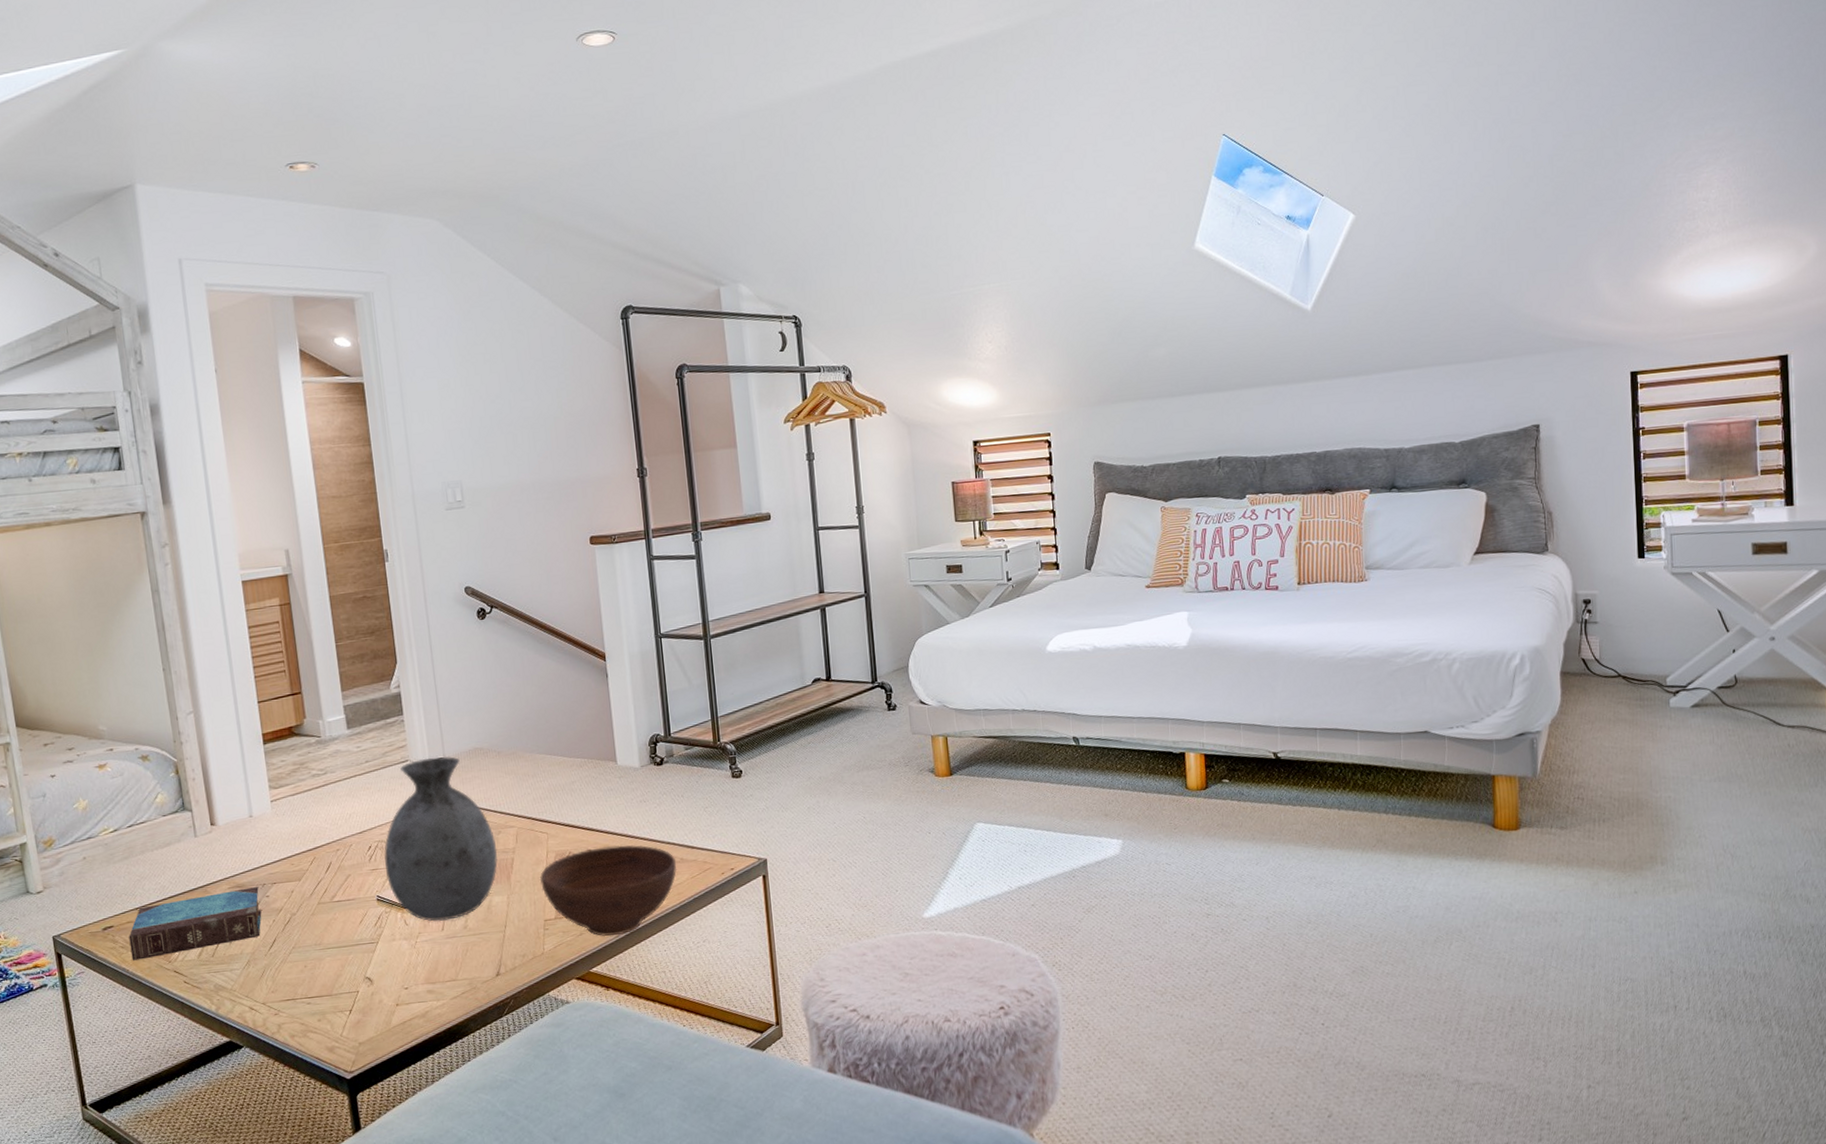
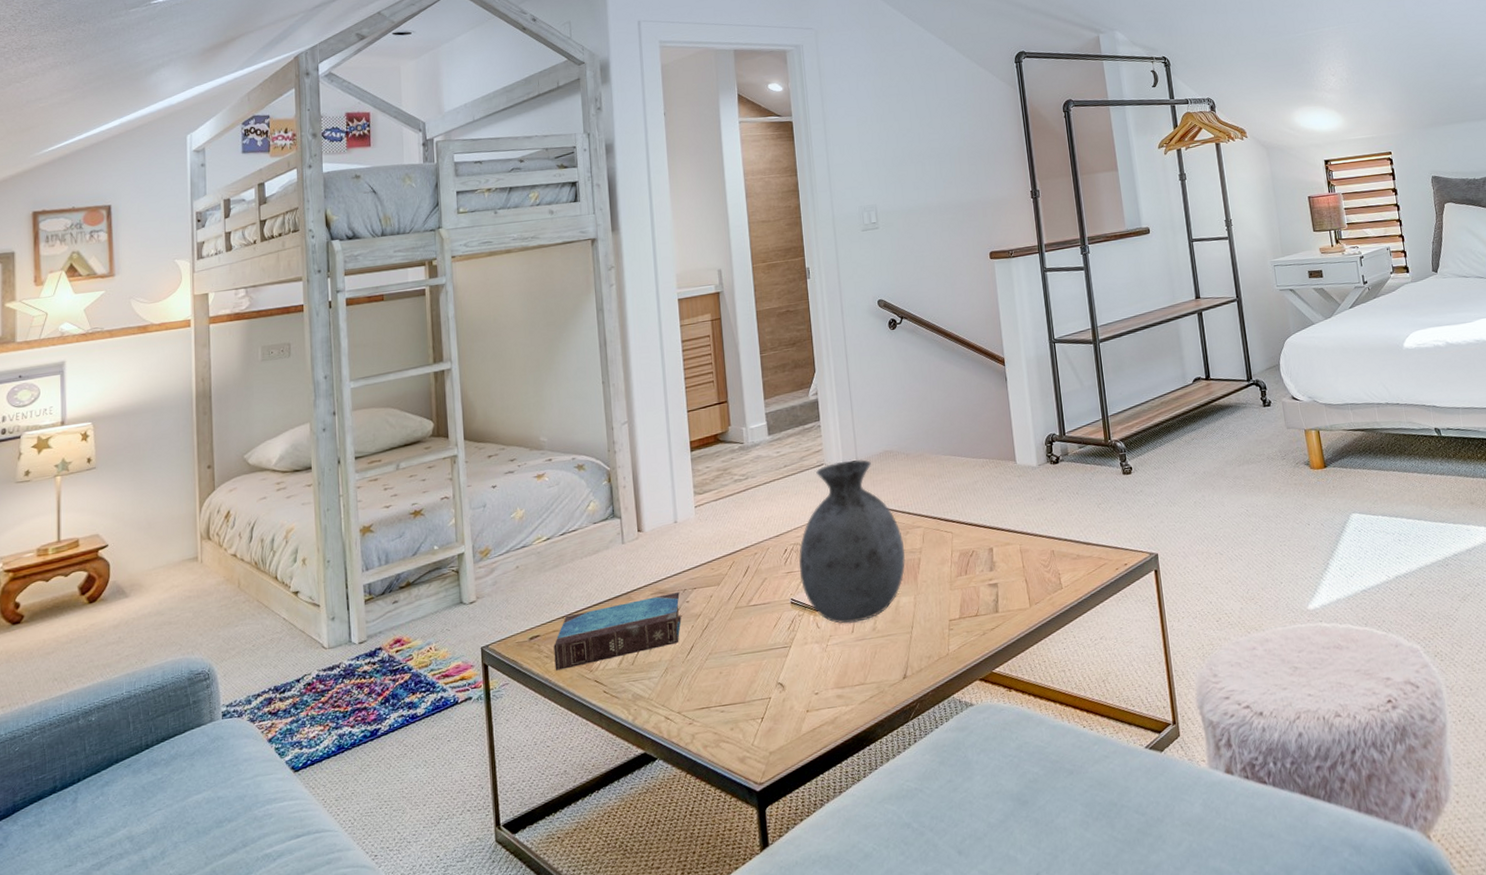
bowl: present [539,845,677,937] -> none [944,542,1074,636]

